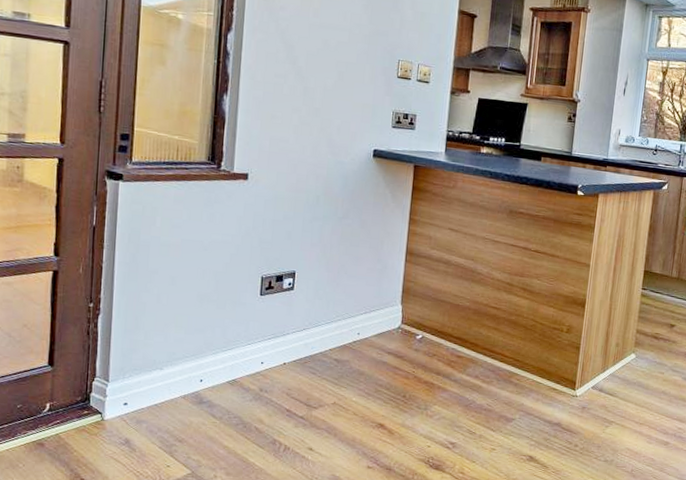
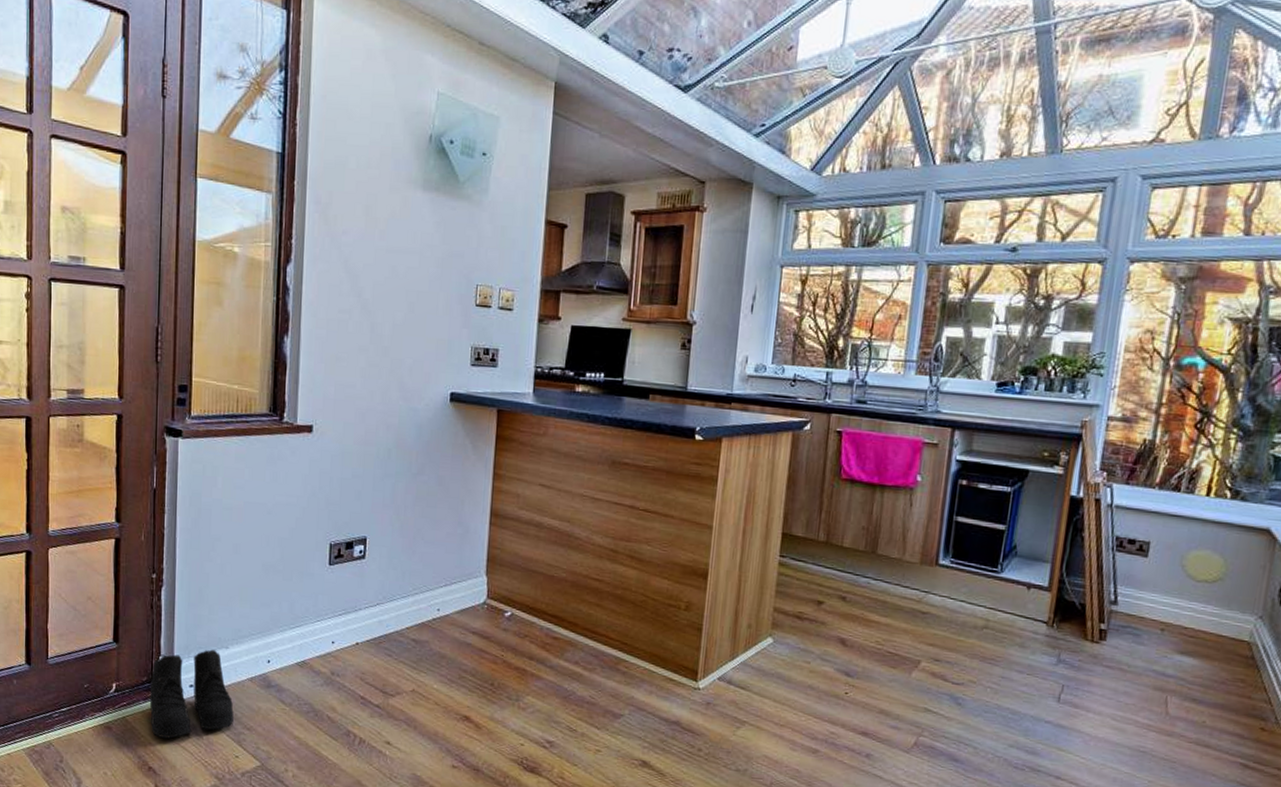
boots: none [83,371,167,453] -> present [149,649,234,739]

